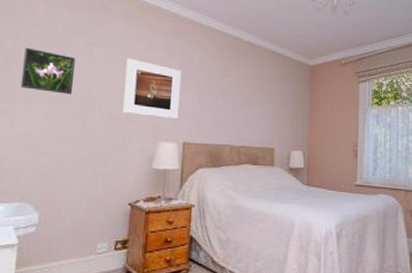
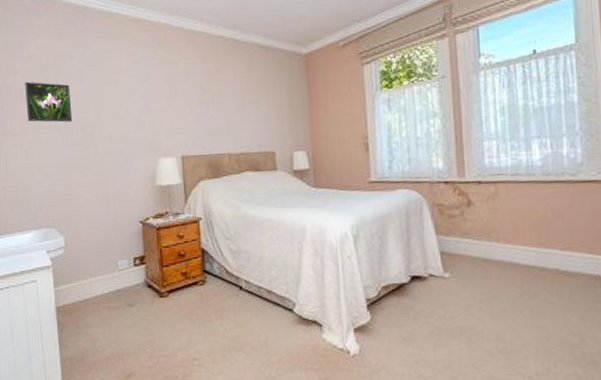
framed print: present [123,58,181,119] -> none [115,76,174,134]

